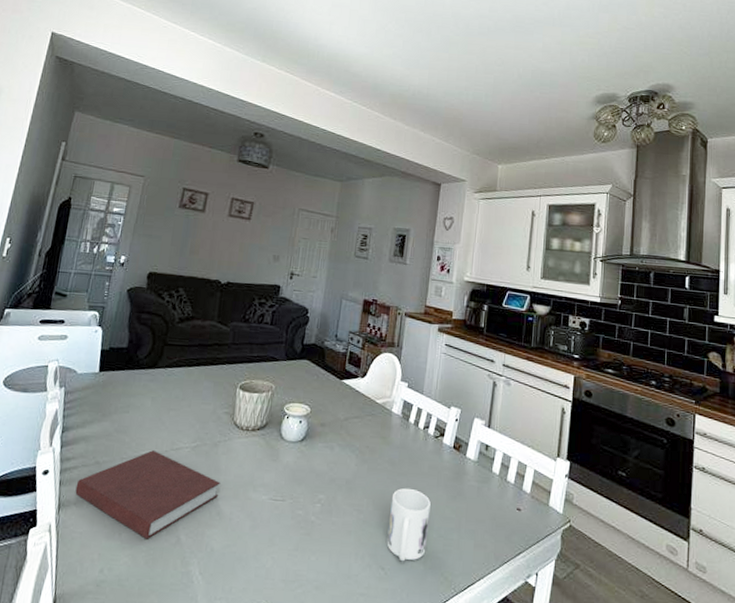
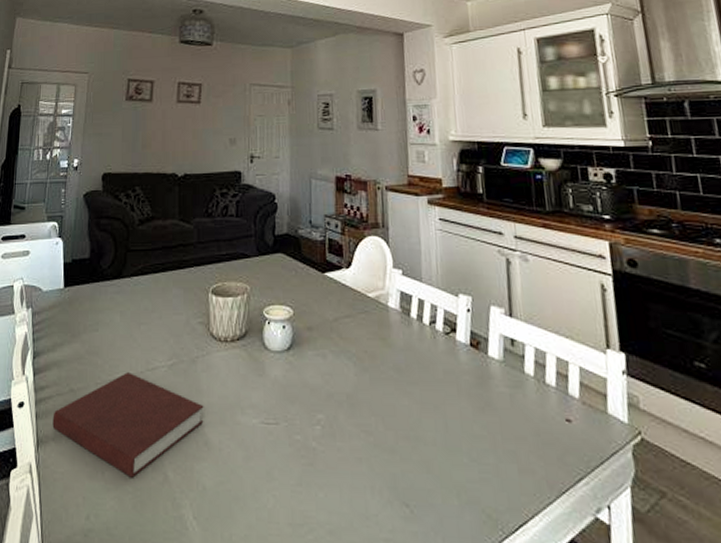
mug: present [387,487,431,562] -> none [404,400,458,496]

